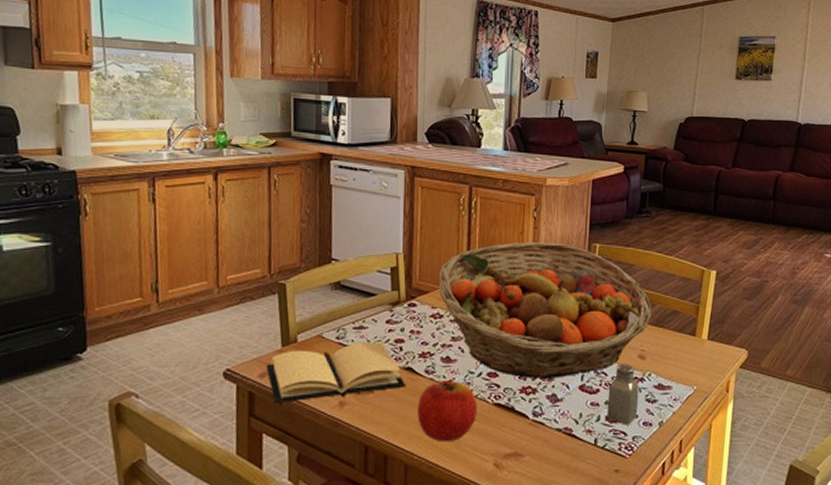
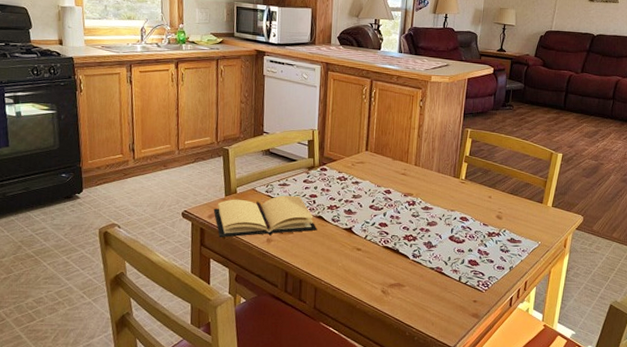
apple: present [417,381,477,441] -> none [325,227,371,272]
fruit basket: present [438,242,653,380] -> none [344,125,510,231]
saltshaker: present [607,364,639,425] -> none [470,222,496,268]

